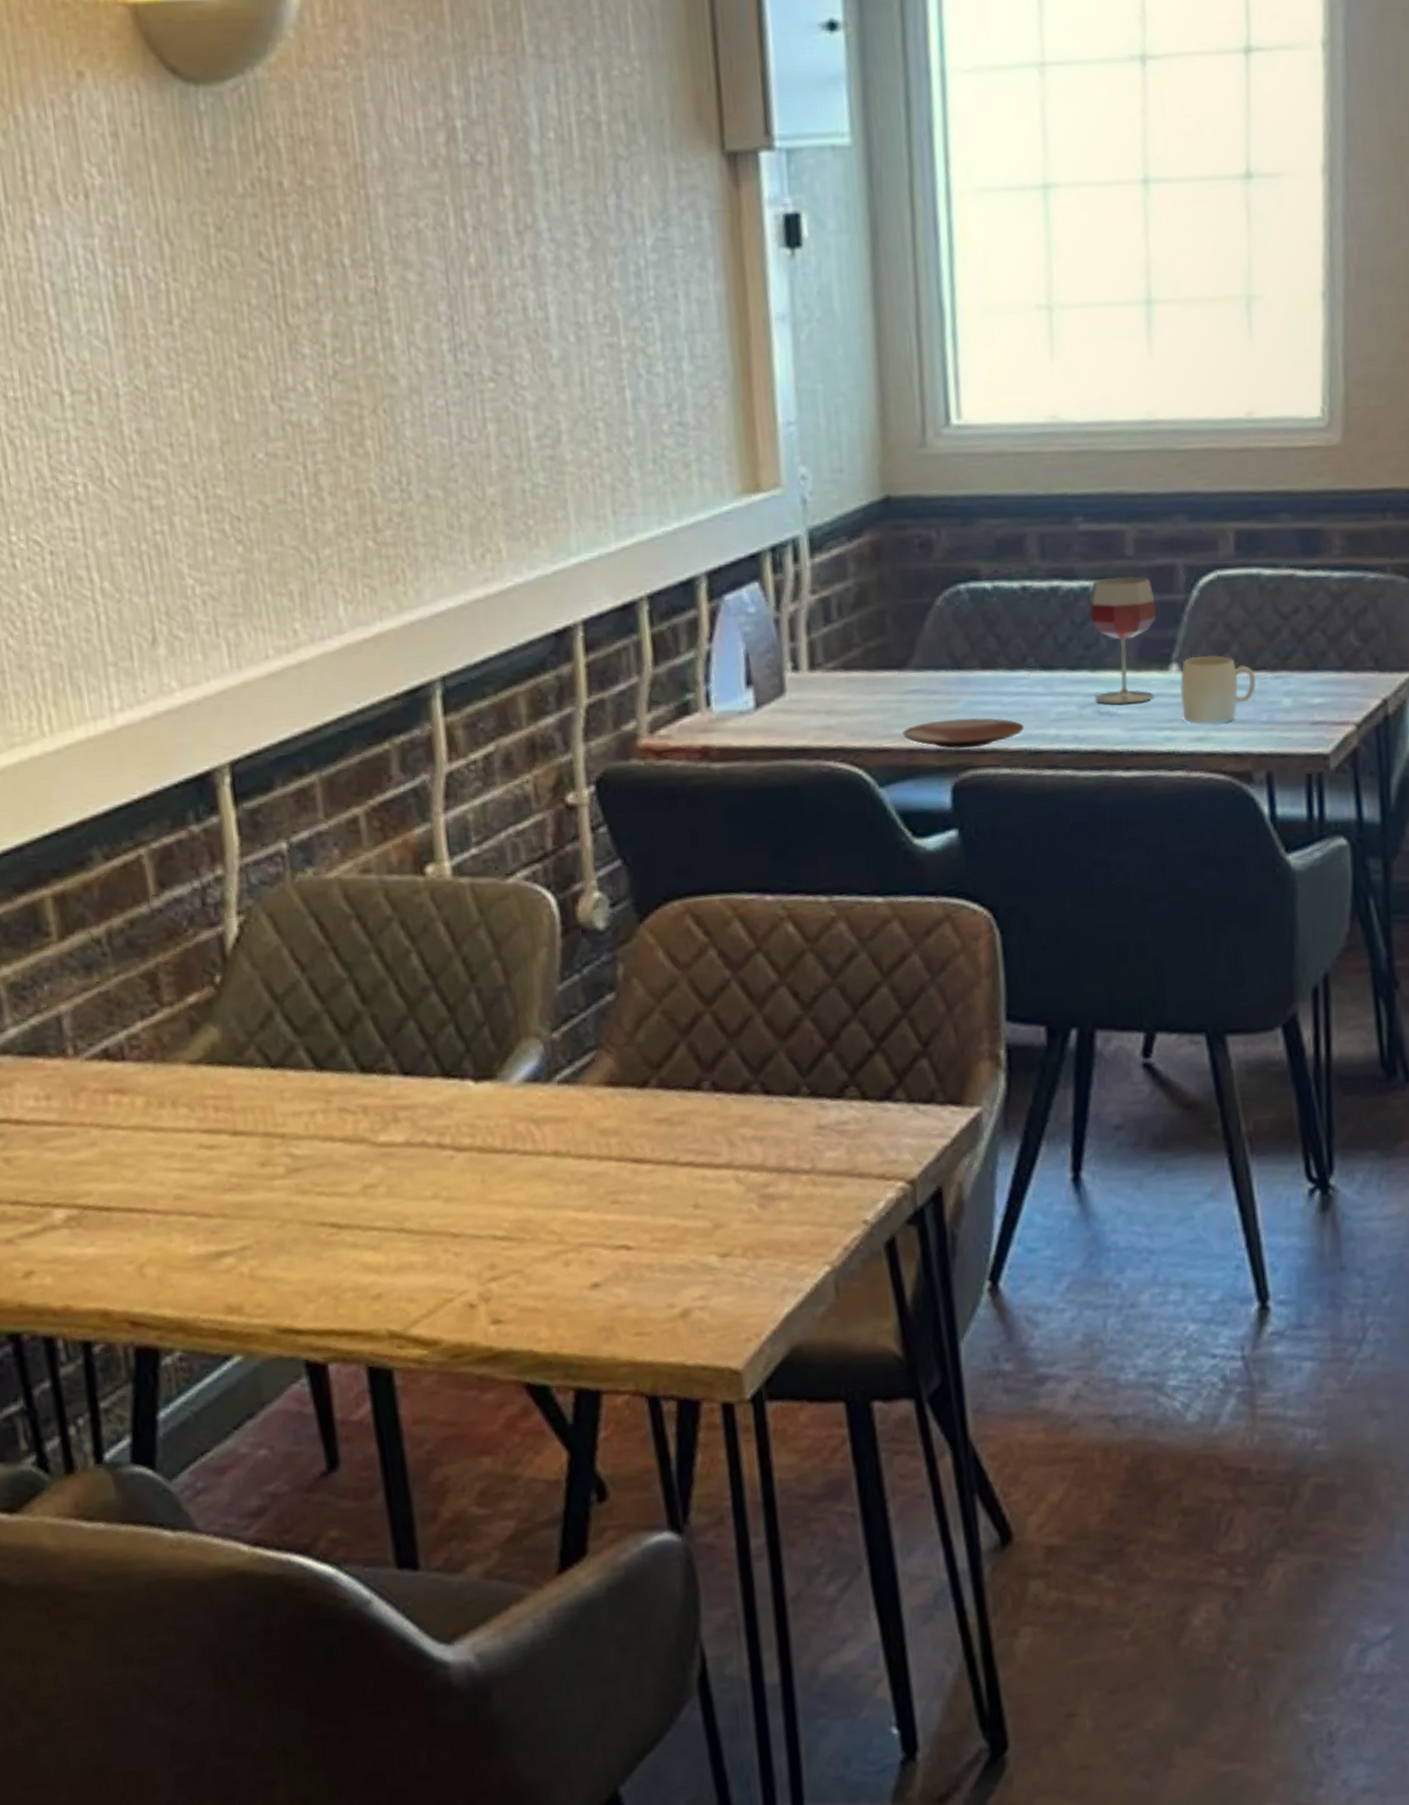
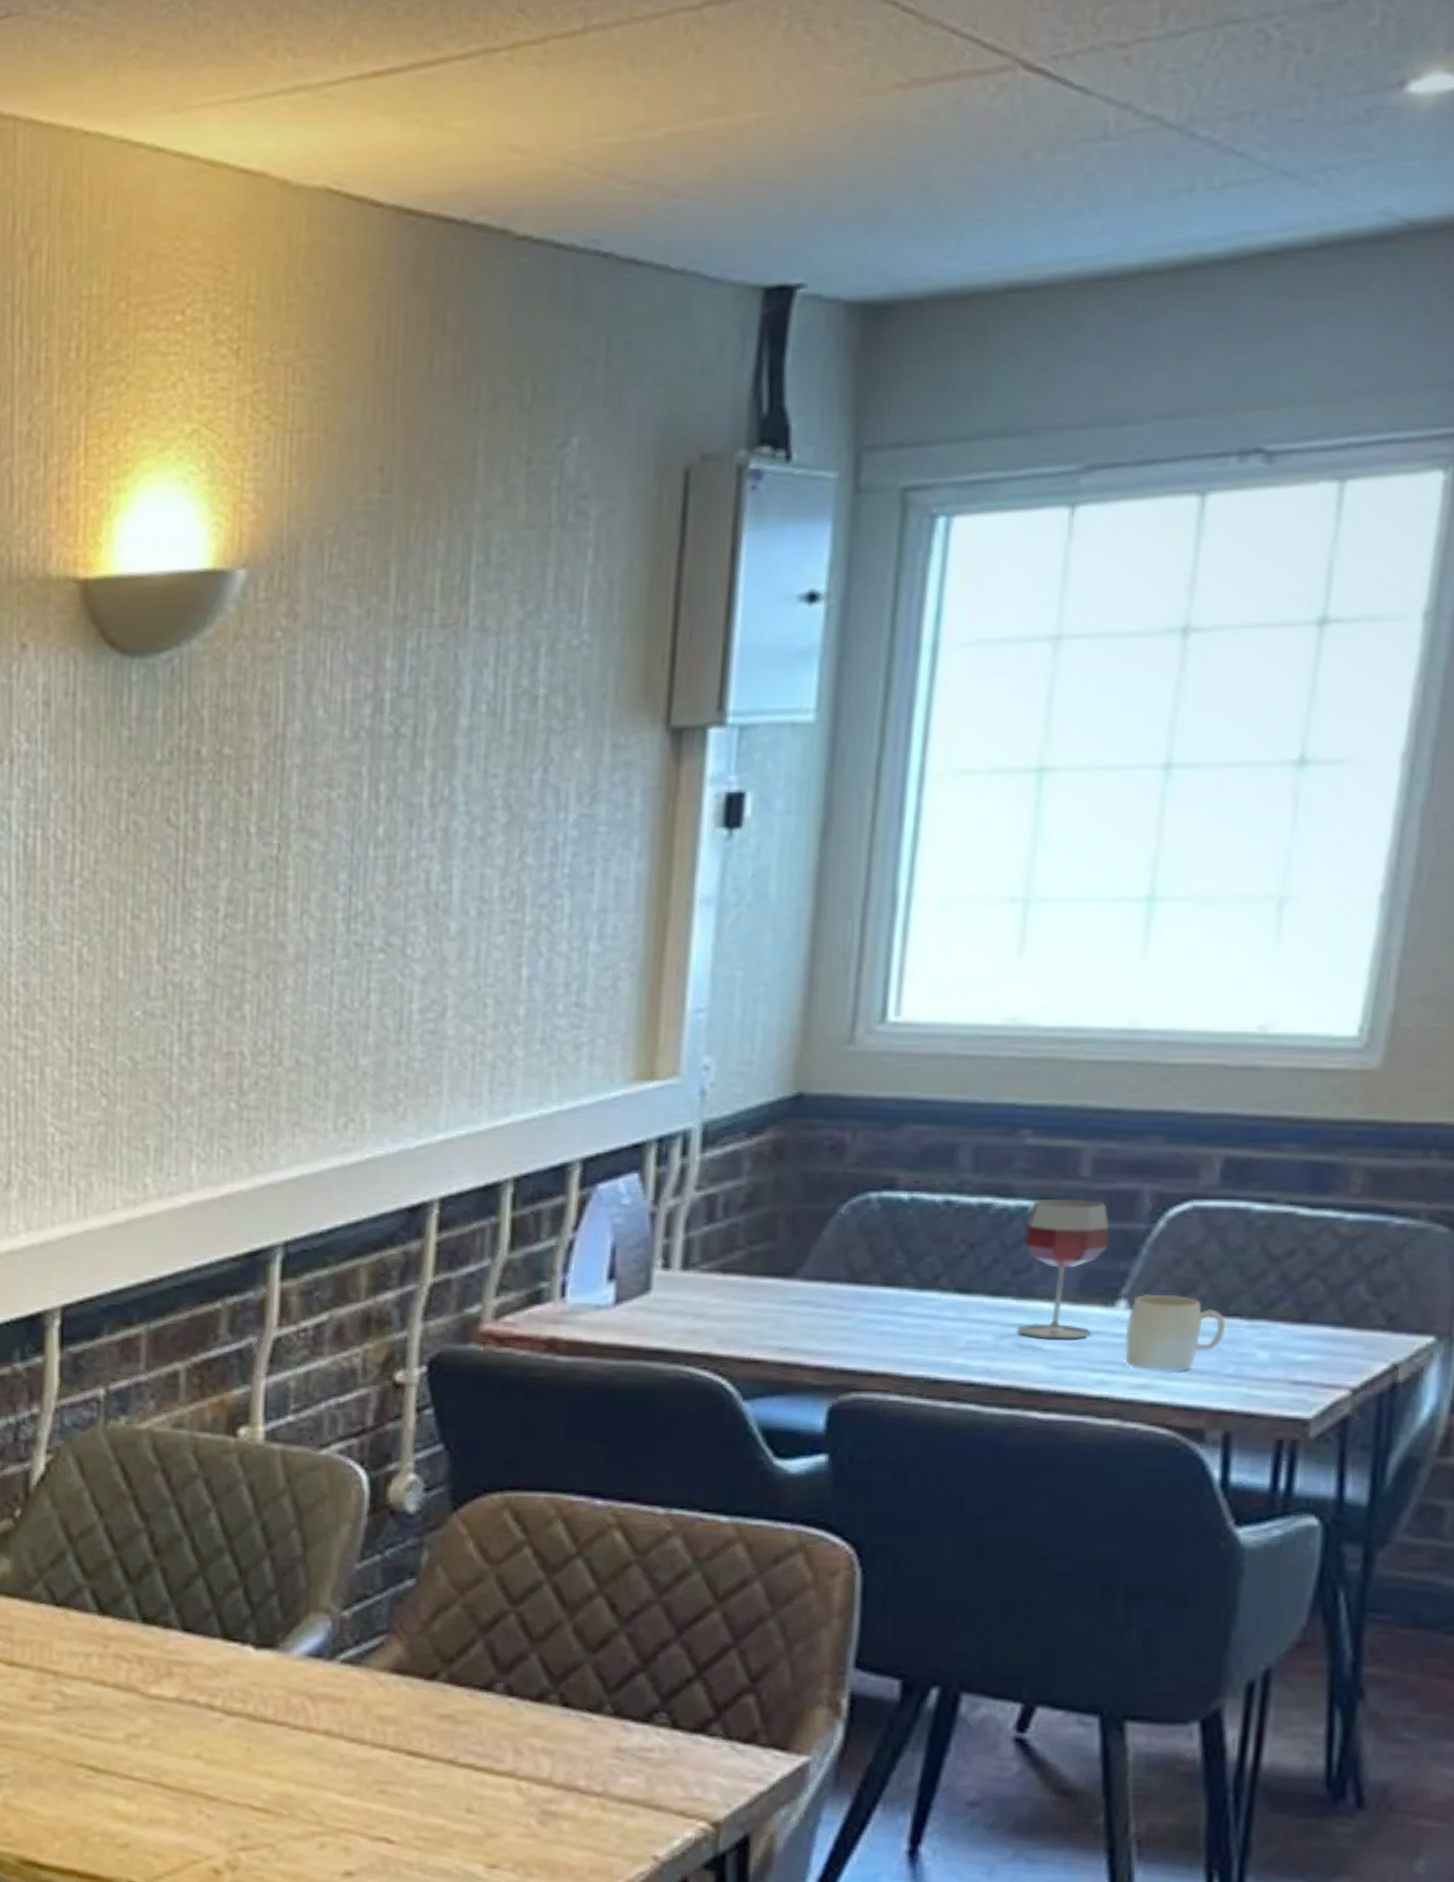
plate: present [903,717,1024,749] -> none [779,1336,925,1370]

